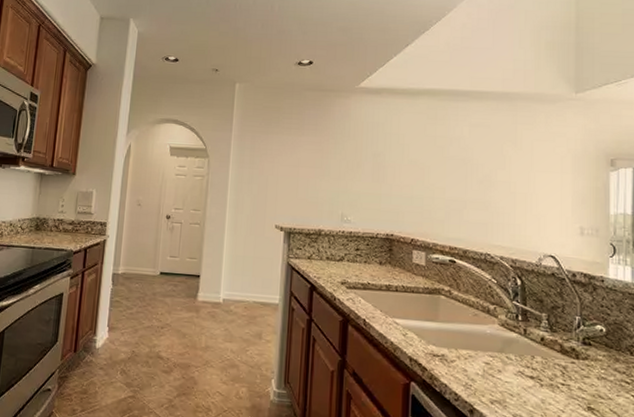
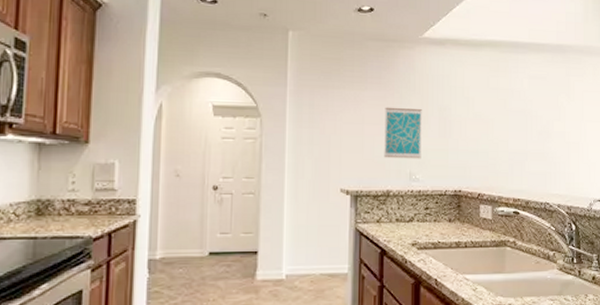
wall art: none [317,151,356,202] -> present [384,107,422,159]

